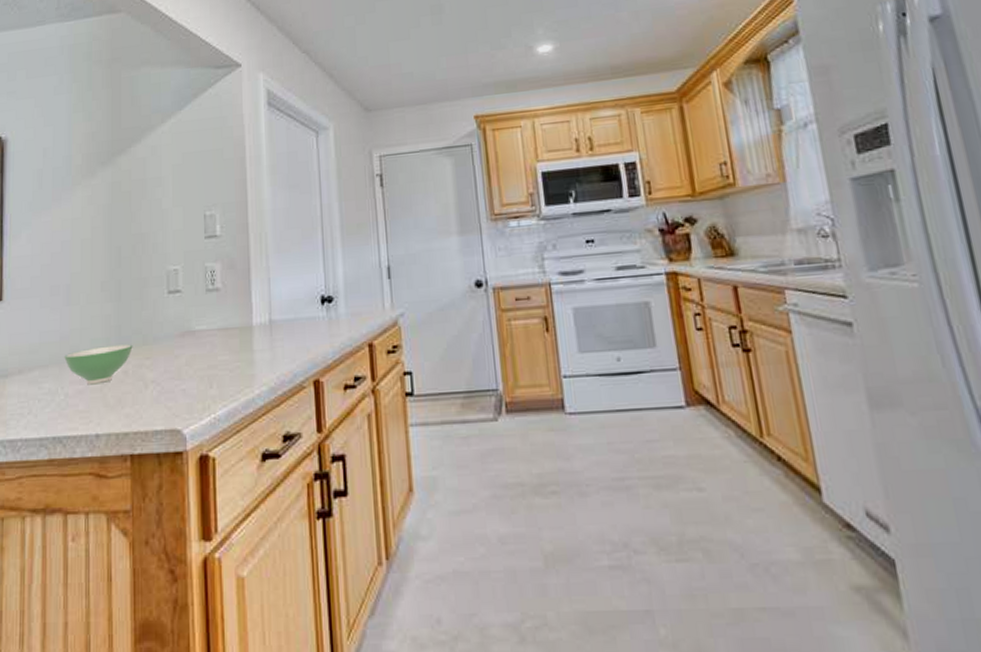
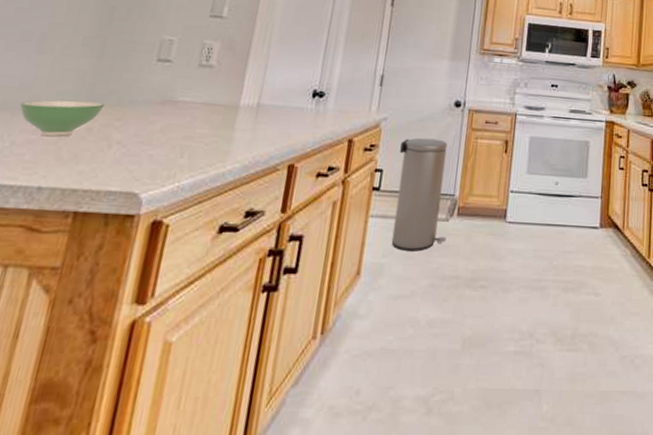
pedal bin: none [425,328,500,460] -> present [391,137,448,252]

